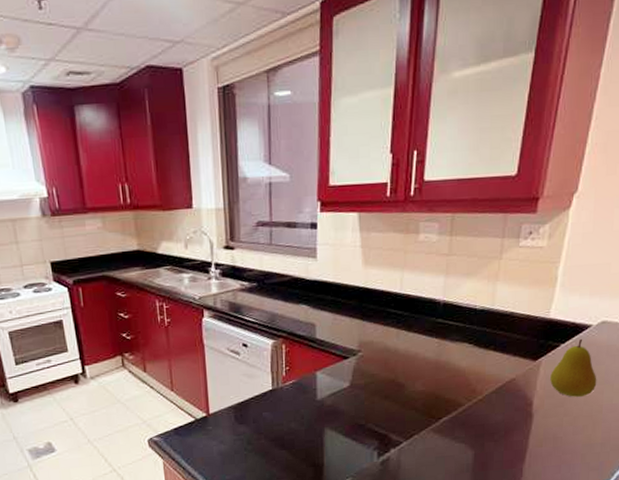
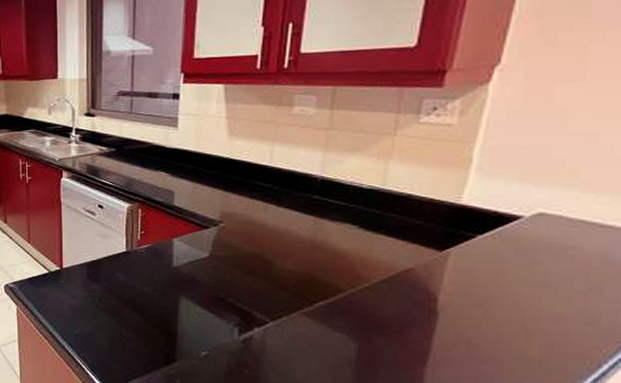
fruit: present [550,338,597,397] -> none [462,231,532,299]

